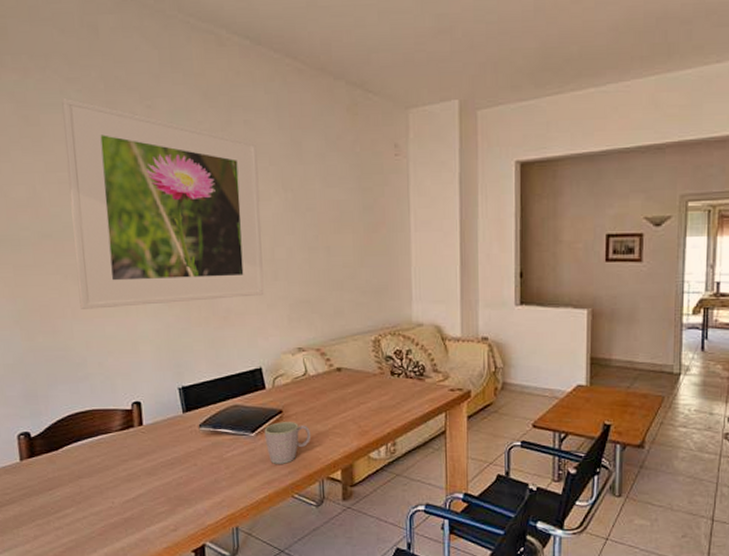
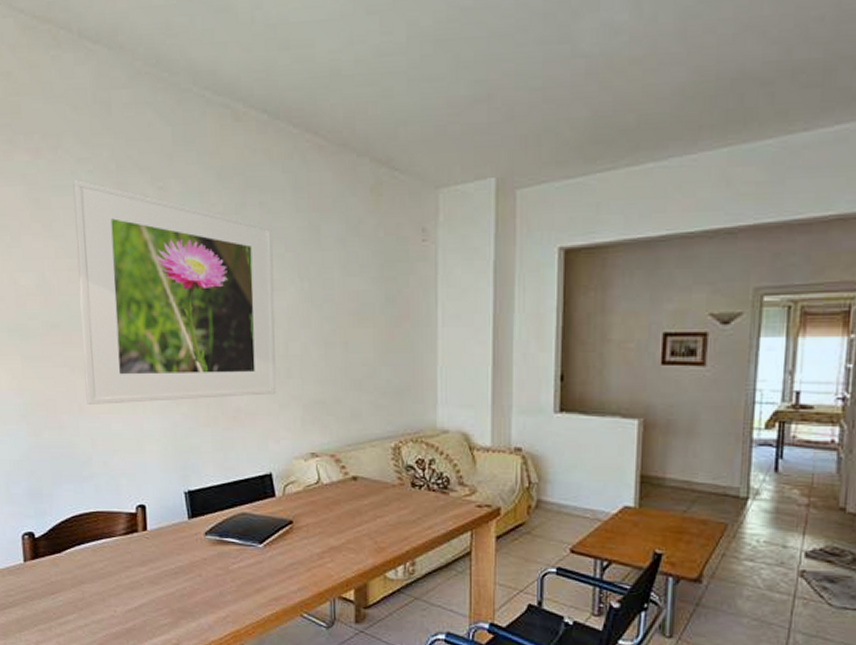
mug: present [264,422,311,464] -> none [273,533,323,580]

